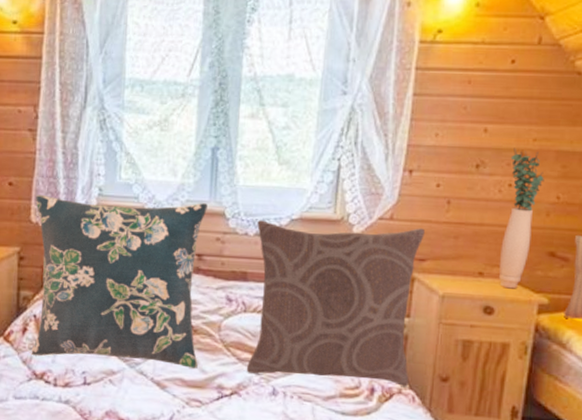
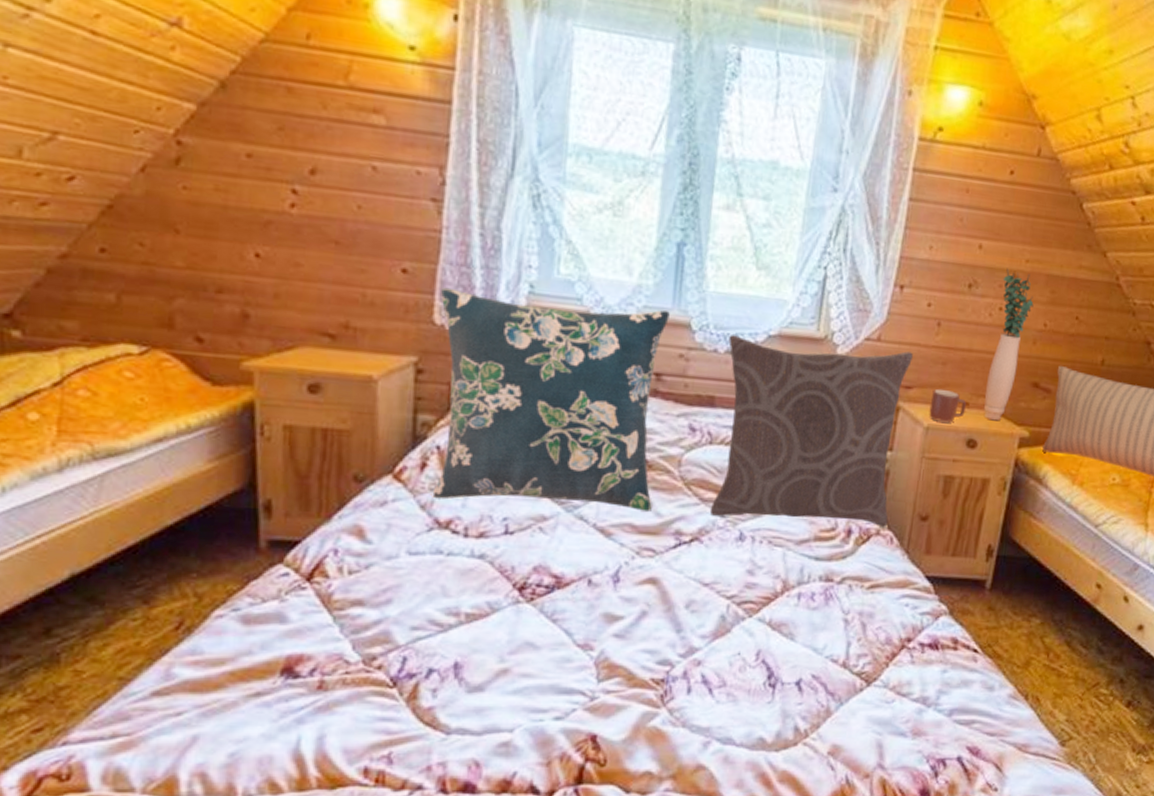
mug: none [444,260,482,292] -> present [929,388,967,424]

